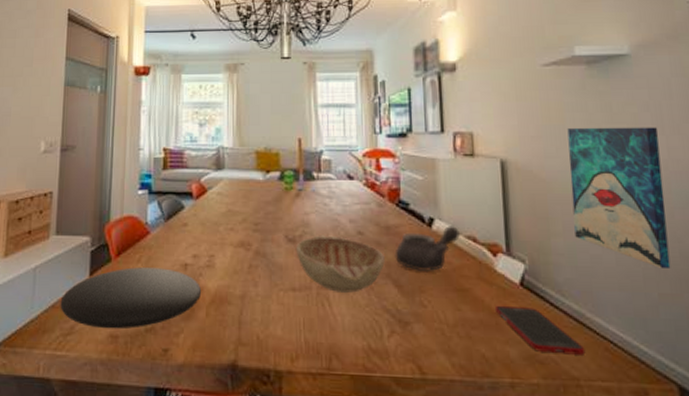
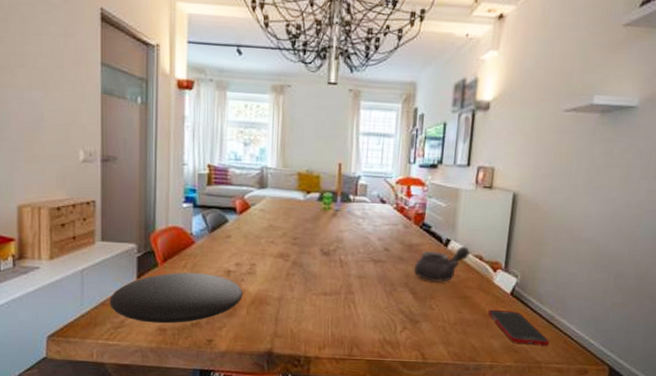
decorative bowl: present [296,235,385,293] -> none [330,250,405,298]
wall art: present [567,127,671,270] -> none [560,169,644,286]

